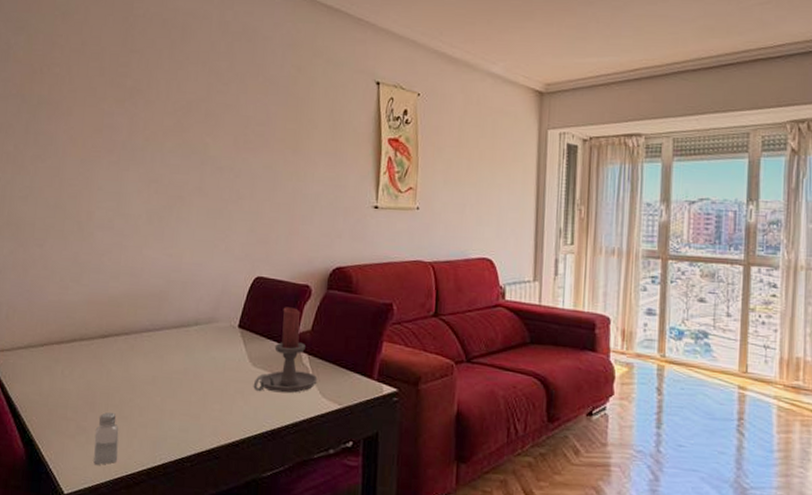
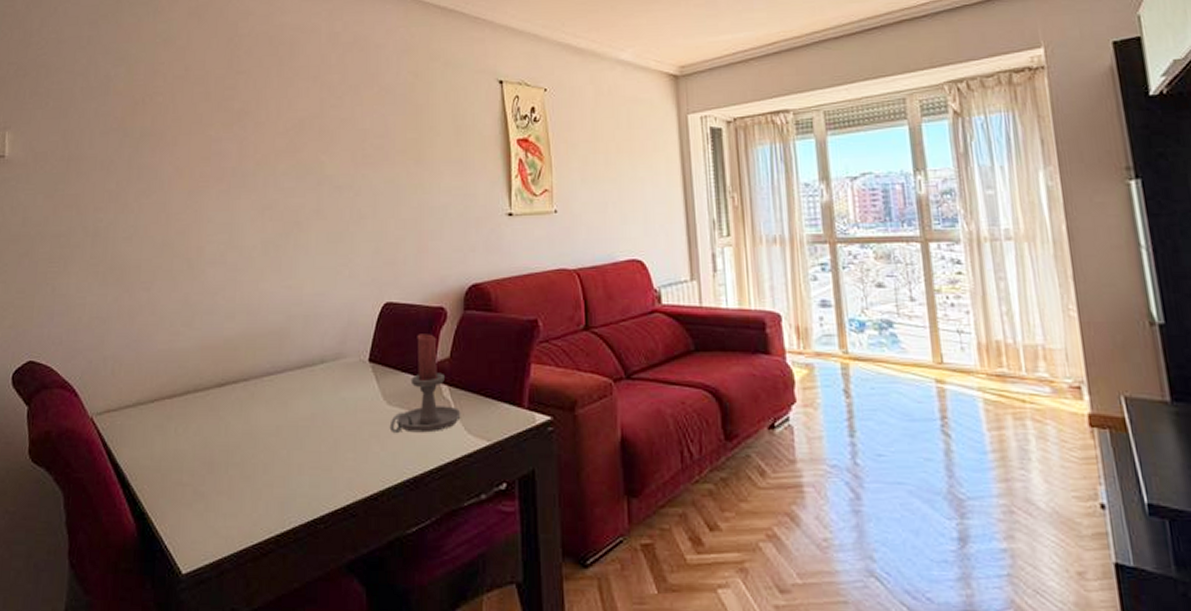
saltshaker: present [93,412,119,466] -> none [214,472,242,537]

